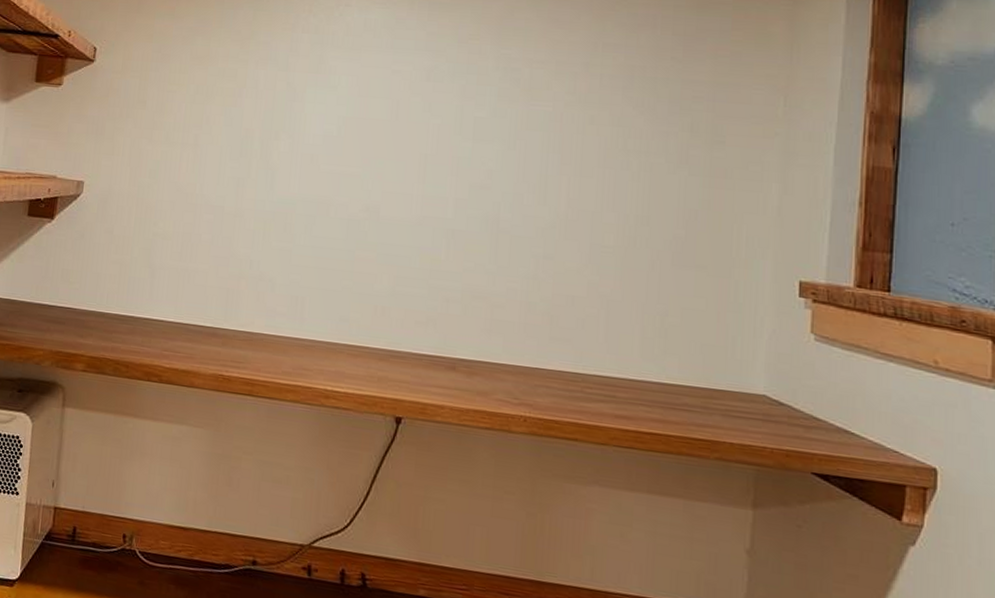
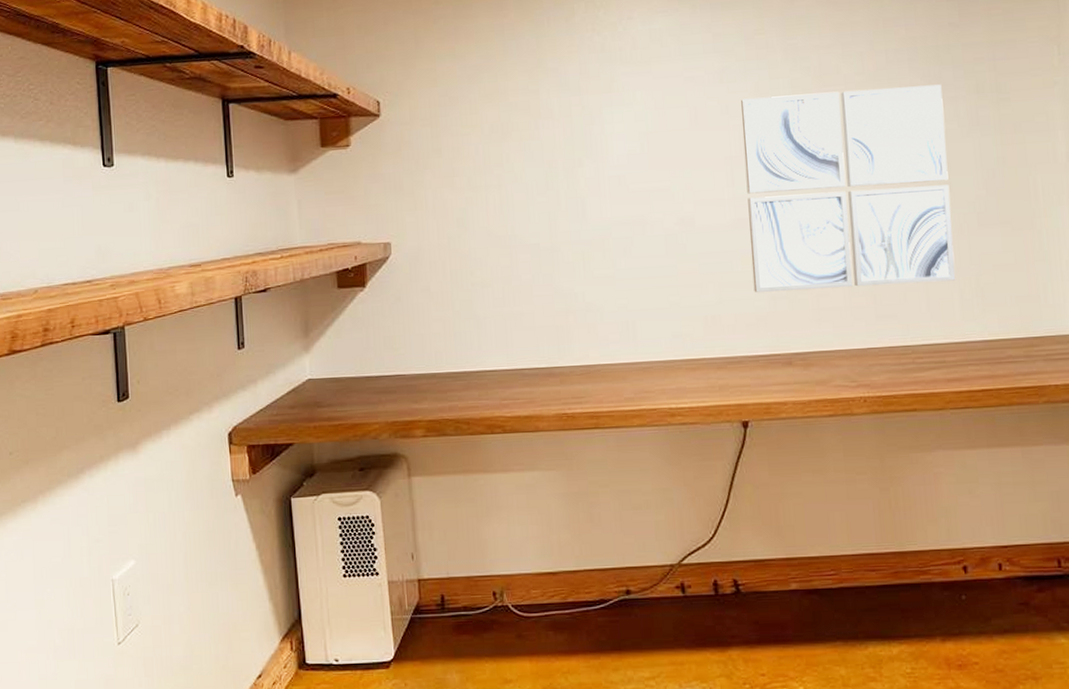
wall art: none [428,100,654,316] -> present [741,84,956,292]

